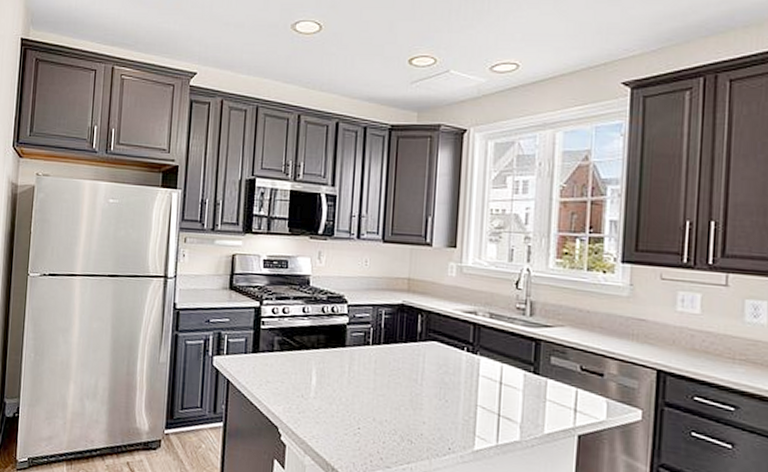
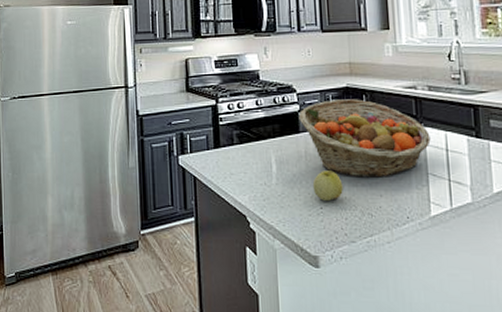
fruit basket: none [346,315,485,405] -> present [298,99,431,178]
apple: none [352,389,385,422] -> present [312,170,343,201]

